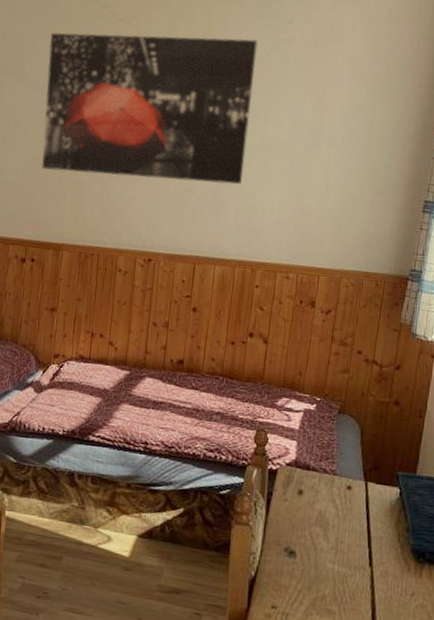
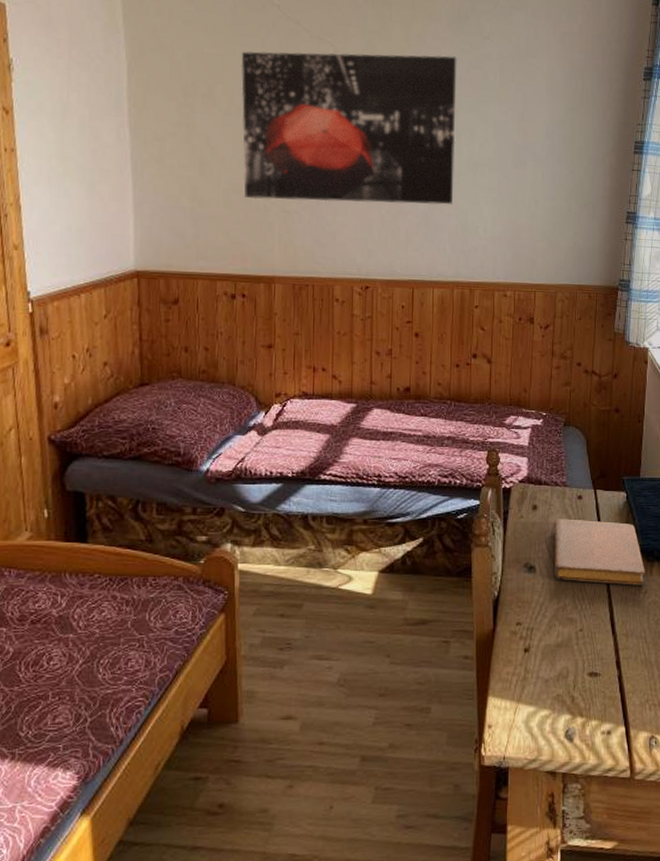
notebook: none [315,506,414,587] -> present [553,519,645,586]

